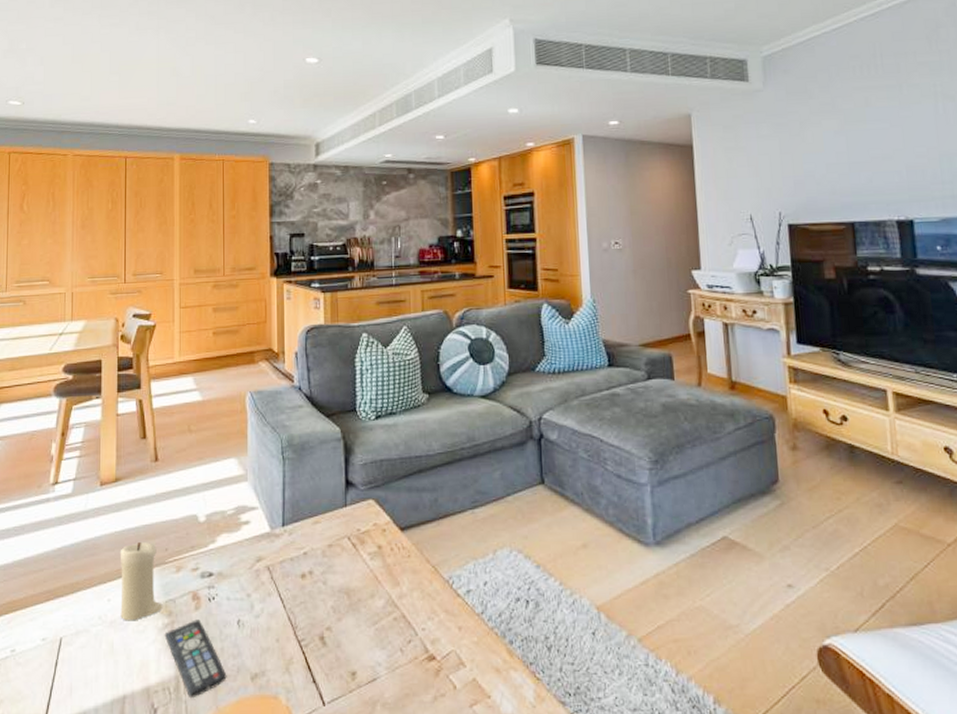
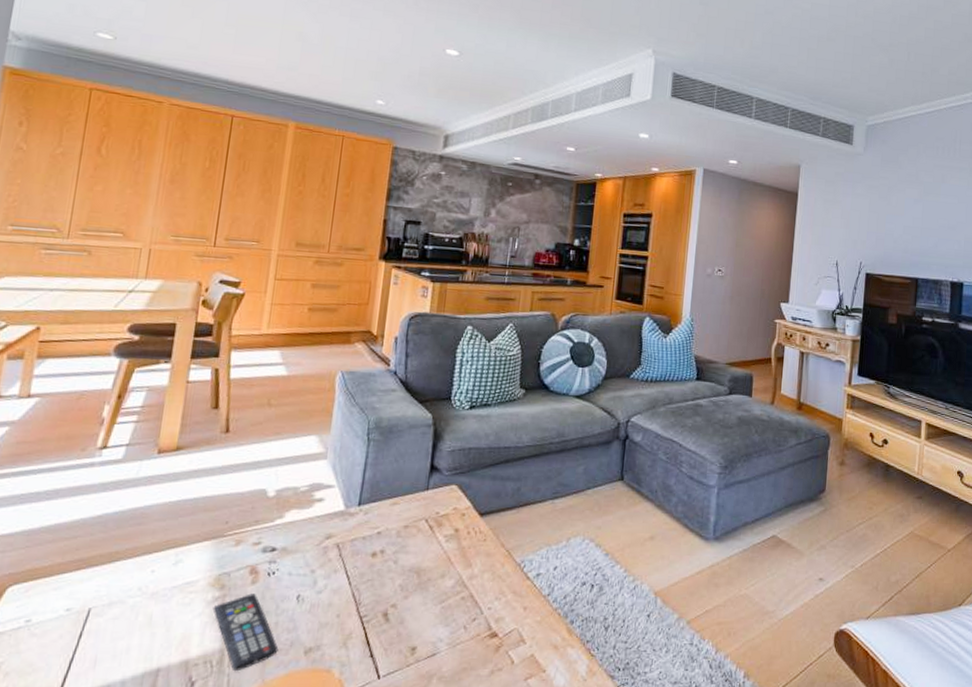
candle: present [120,541,163,621] -> none [164,513,216,593]

